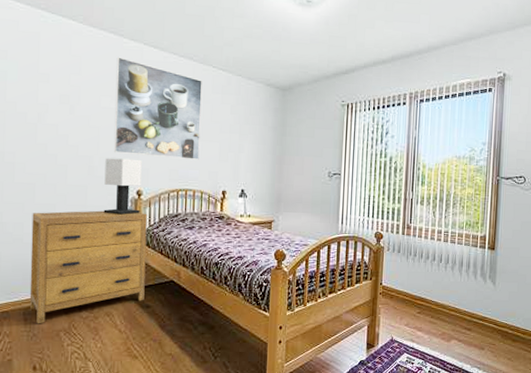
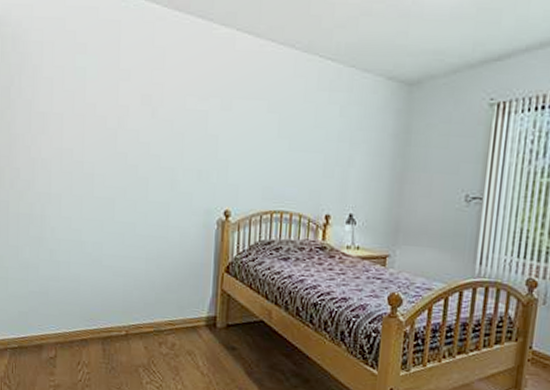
dresser: present [29,210,147,324] -> none [108,231,236,357]
table lamp: present [103,158,142,215] -> none [187,170,231,240]
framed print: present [114,57,202,160] -> none [200,47,306,175]

